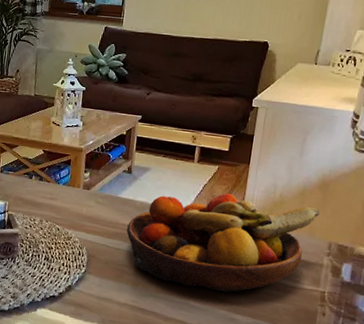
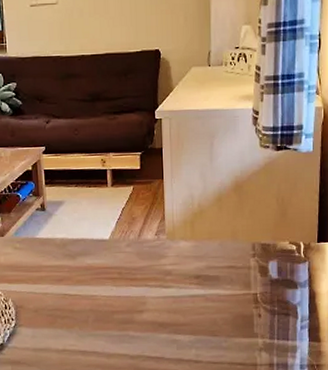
fruit bowl: present [127,193,320,293] -> none [51,212,239,317]

